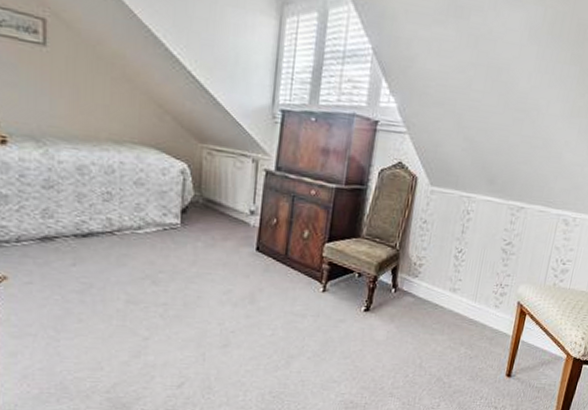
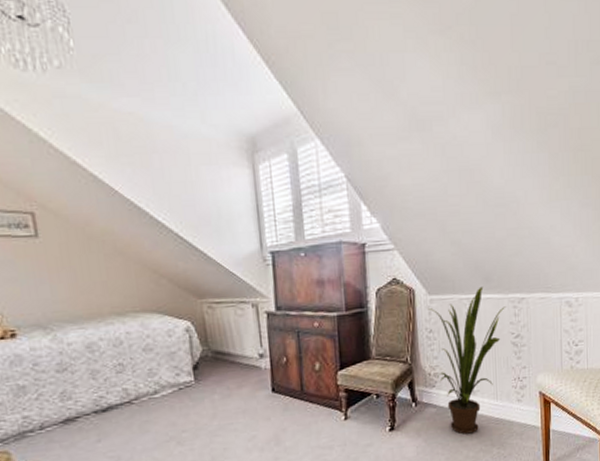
house plant: none [420,187,504,329] -> present [428,286,506,434]

